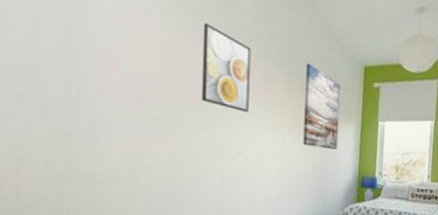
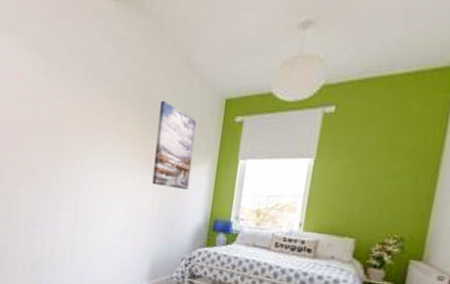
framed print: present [201,23,251,112] -> none [62,71,108,152]

